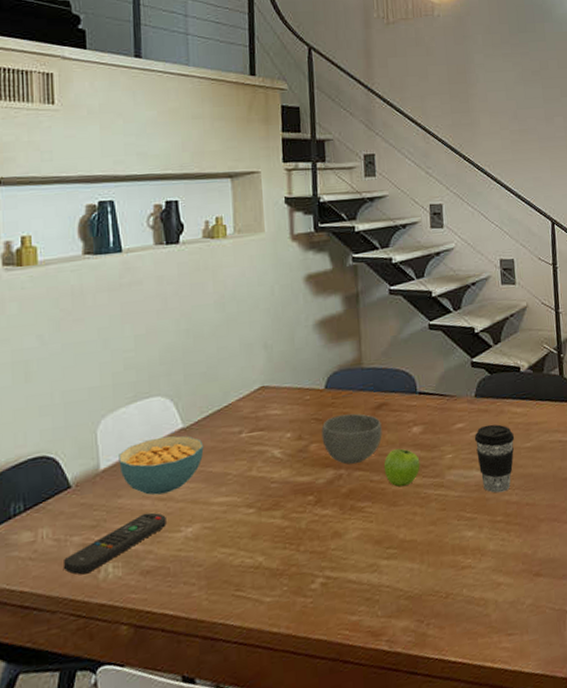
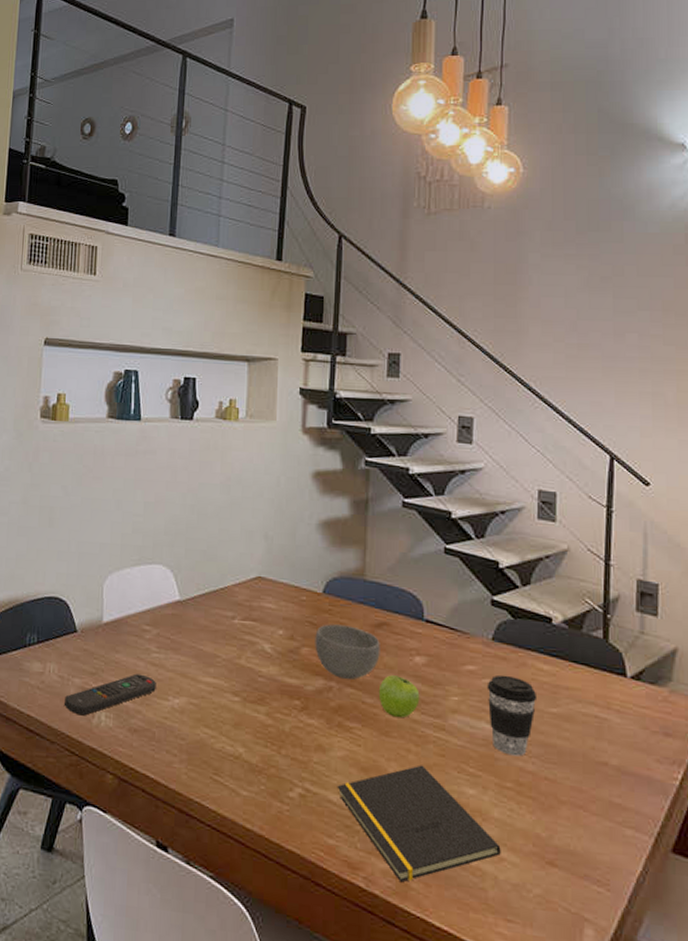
cereal bowl: present [119,435,204,495] -> none [119,604,197,660]
notepad: none [355,523,498,634] -> present [337,765,501,883]

